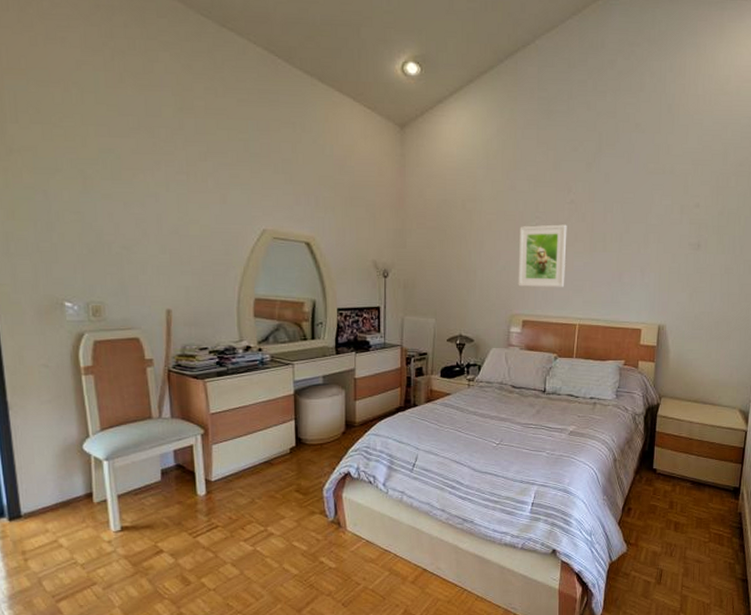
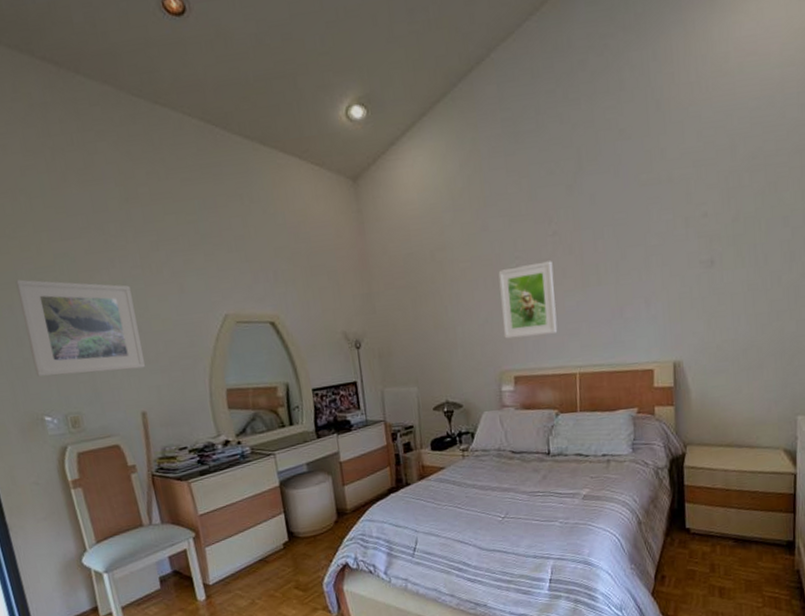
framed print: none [54,167,178,268] -> present [15,279,146,377]

